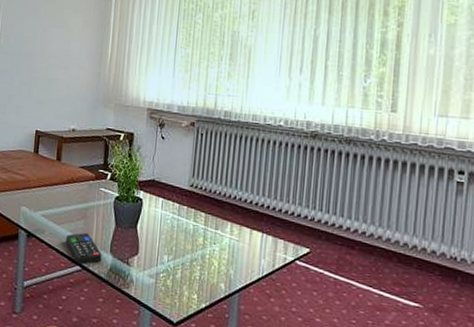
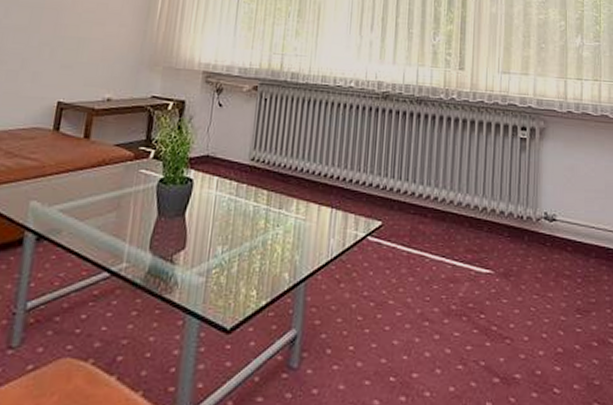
remote control: present [65,232,102,265] -> none [90,227,139,270]

